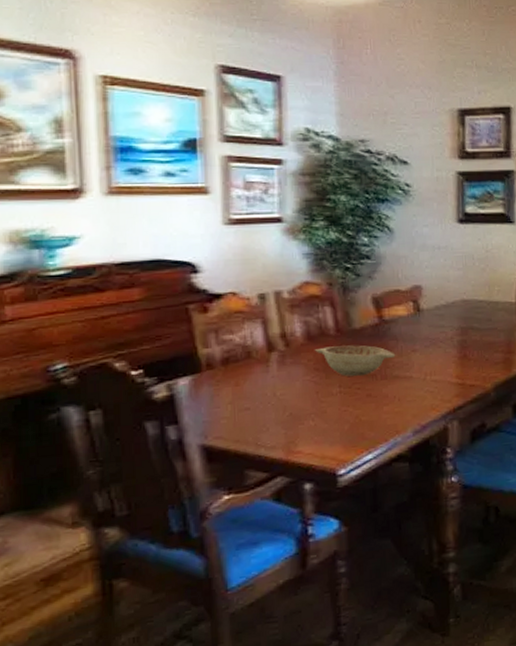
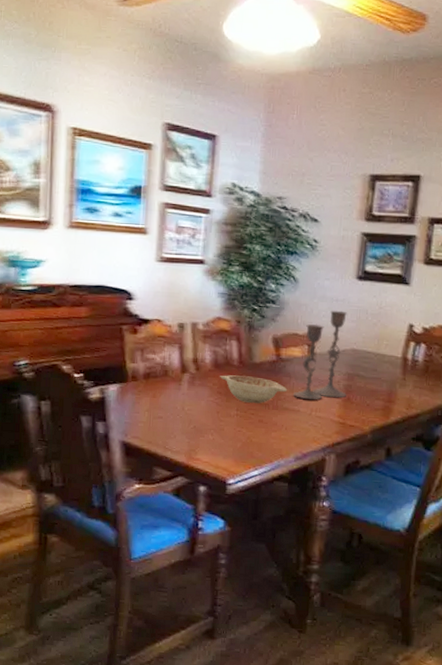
candlestick: none [403,259,462,363] -> present [293,310,347,400]

